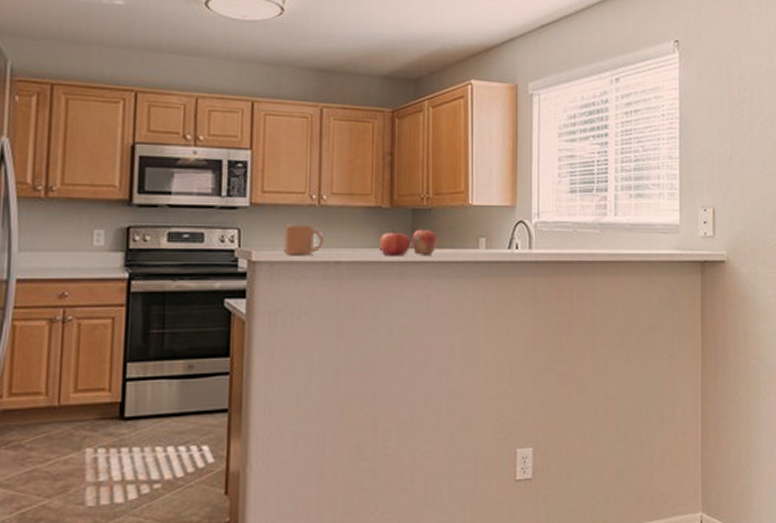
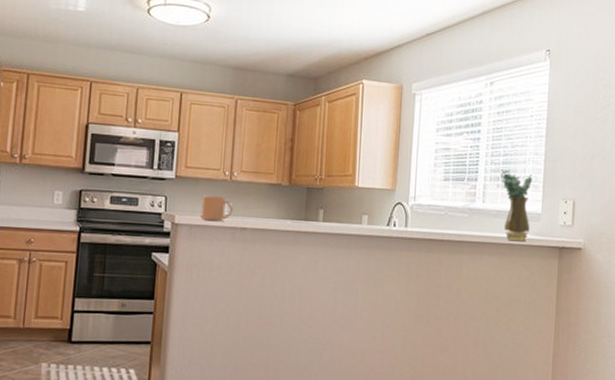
fruit: present [378,230,410,257] -> none [277,204,304,227]
fruit: present [411,226,438,255] -> none [305,202,327,227]
vase: none [633,176,668,258] -> present [501,169,533,242]

